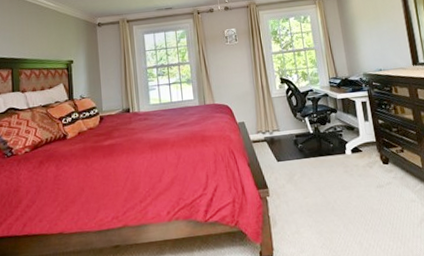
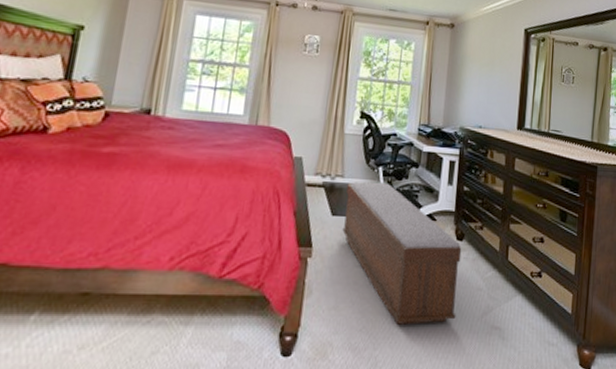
bench: none [283,128,399,239] -> present [342,181,462,325]

